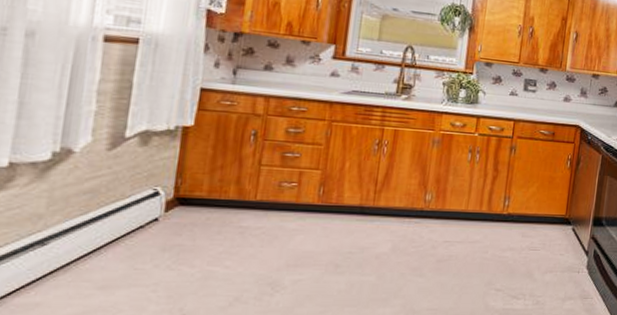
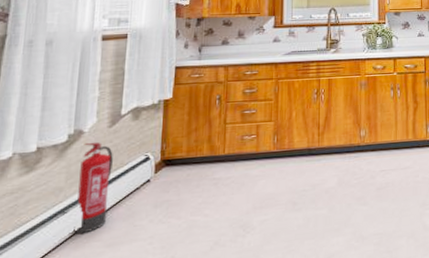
fire extinguisher: none [55,164,112,271] -> present [73,142,113,234]

